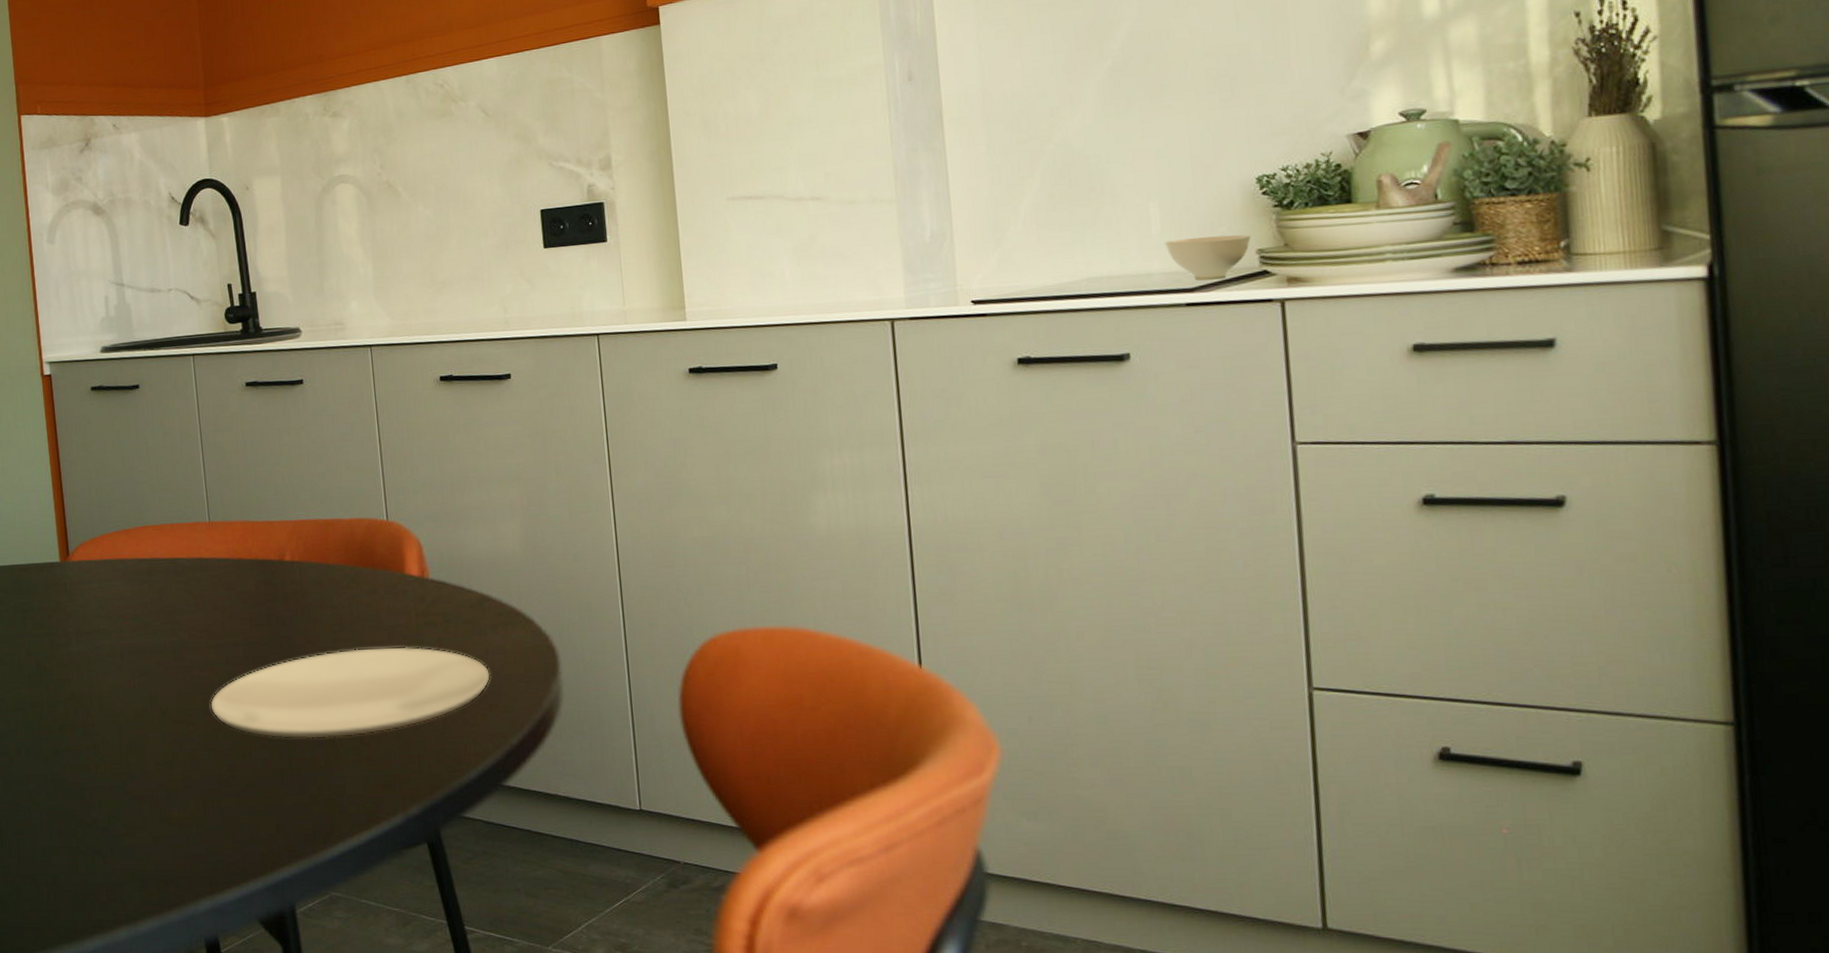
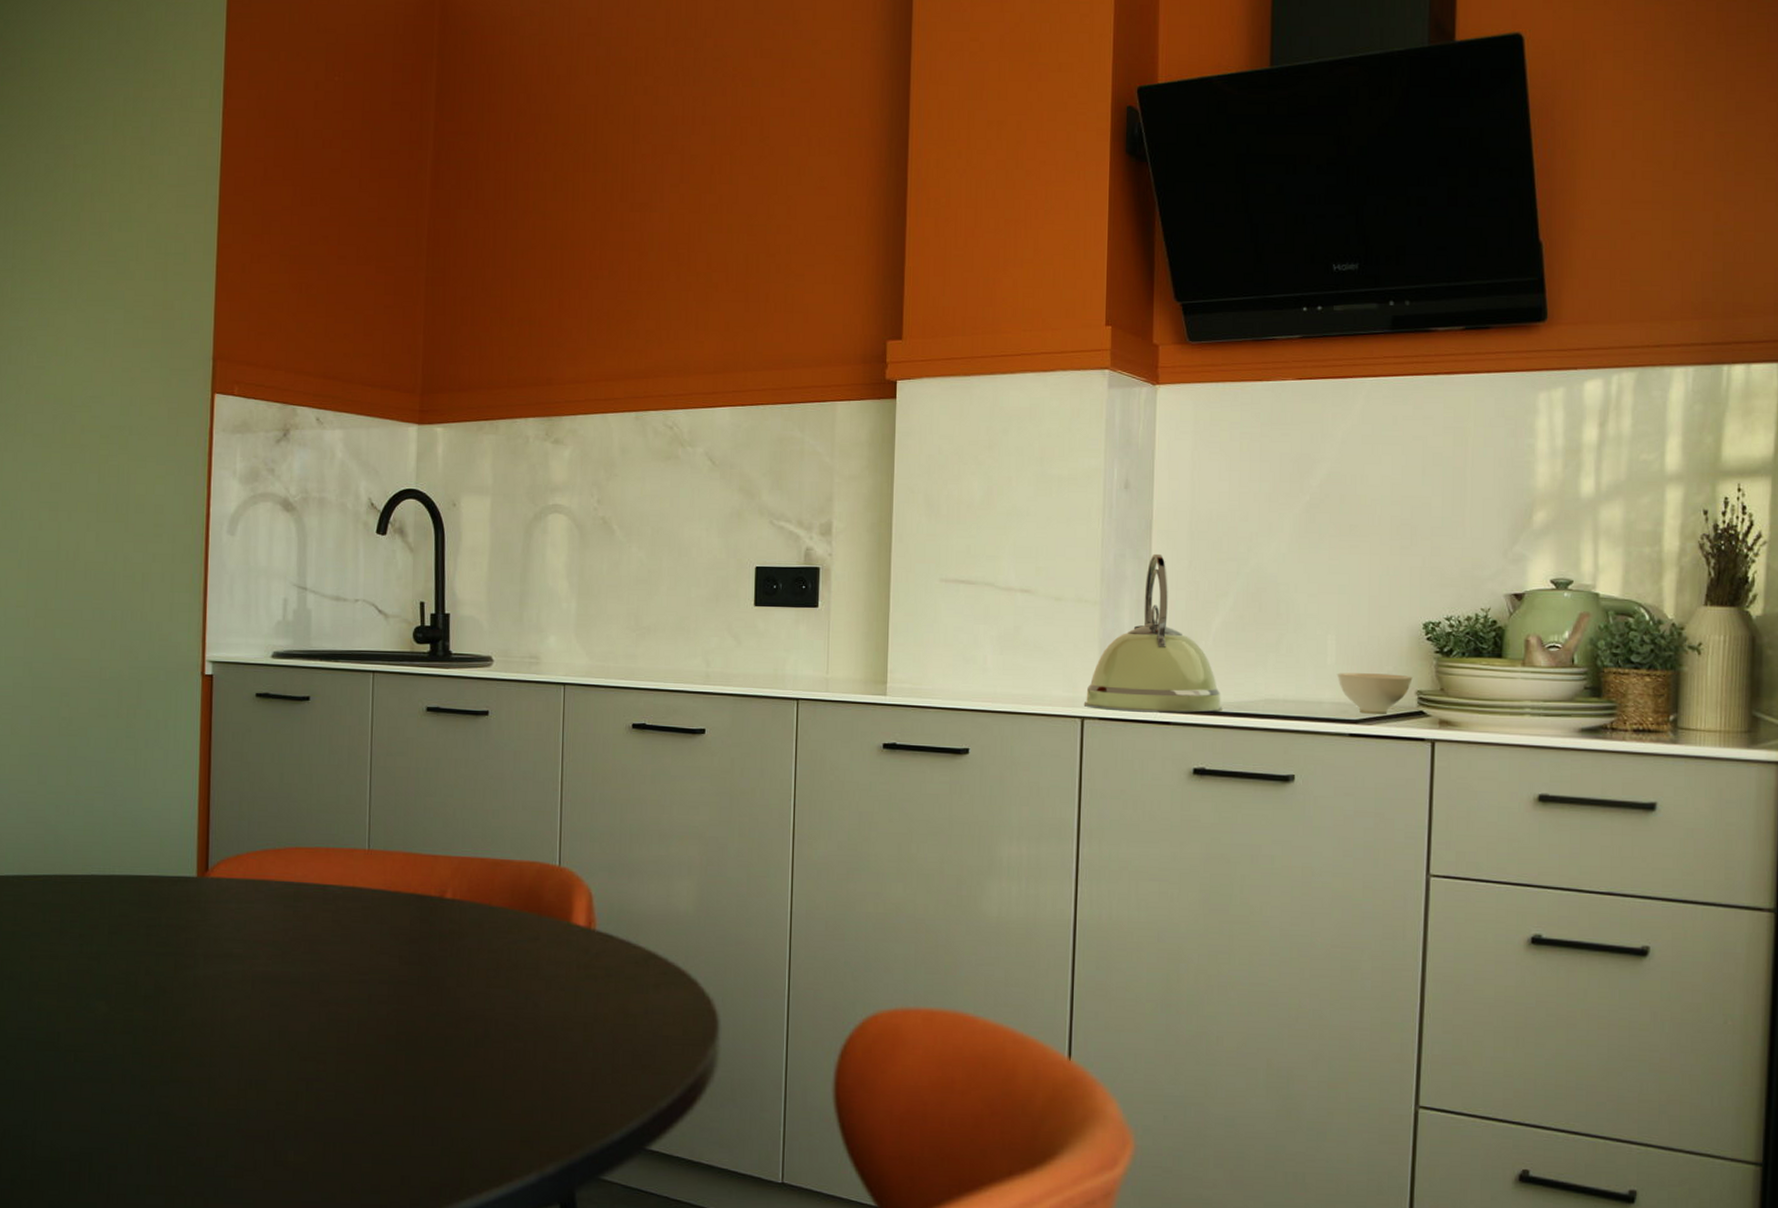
plate: present [210,646,490,739] -> none [345,996,646,1088]
kettle: none [891,142,1043,309] -> present [1083,553,1224,714]

